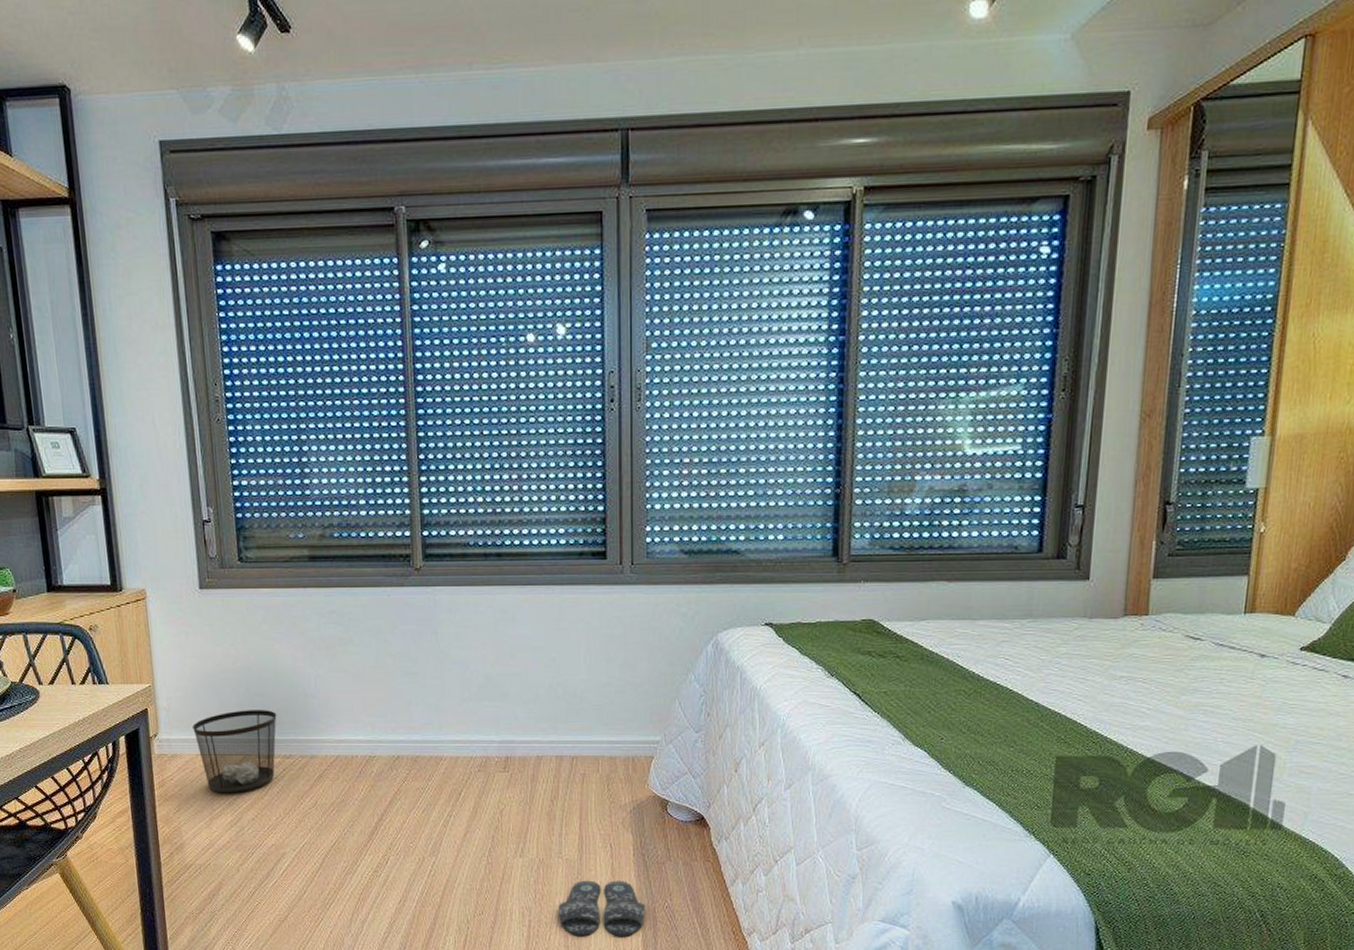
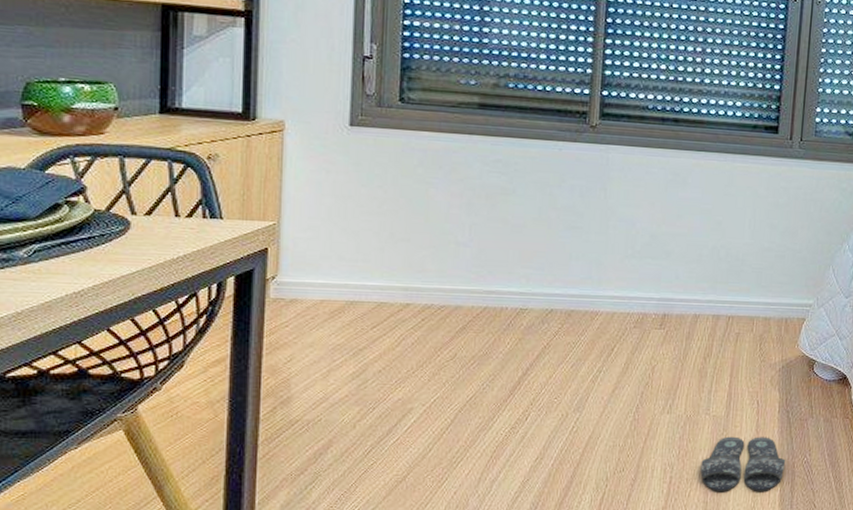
waste bin: present [192,710,277,794] -> none [320,255,422,344]

